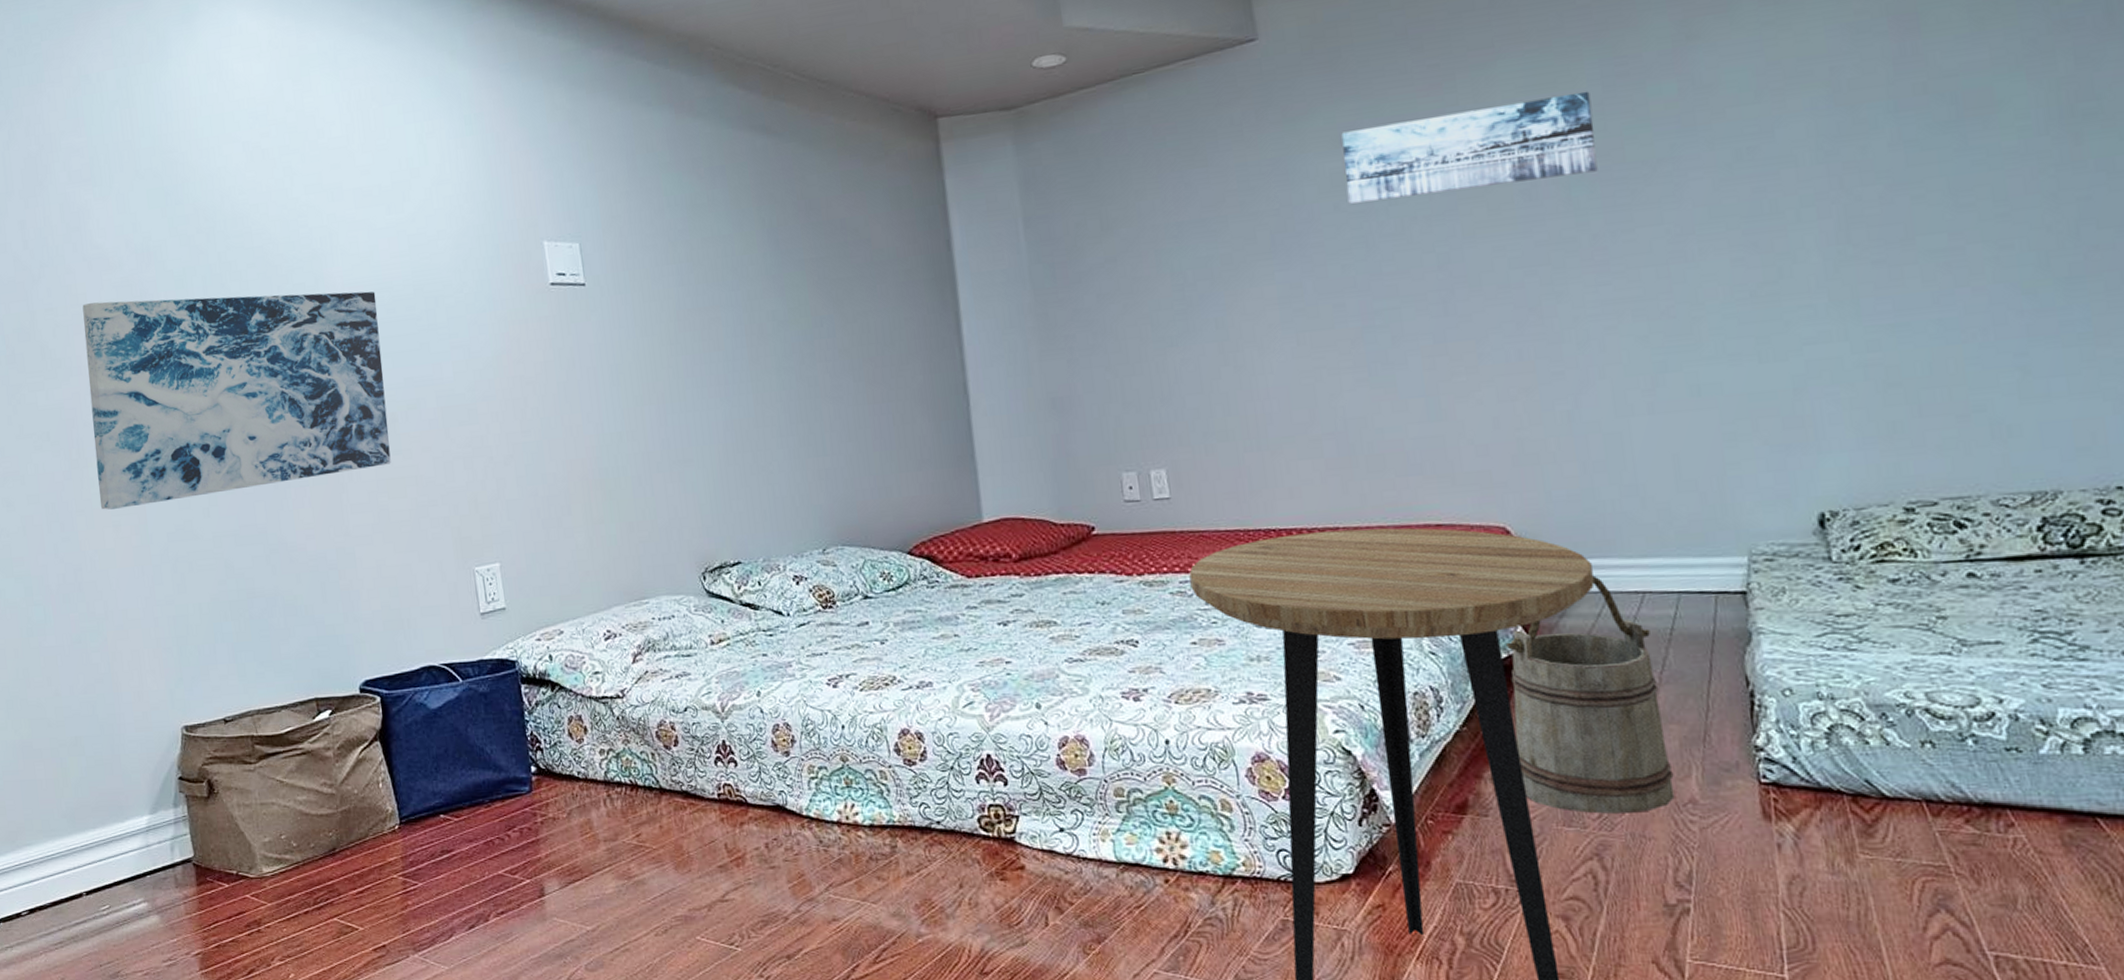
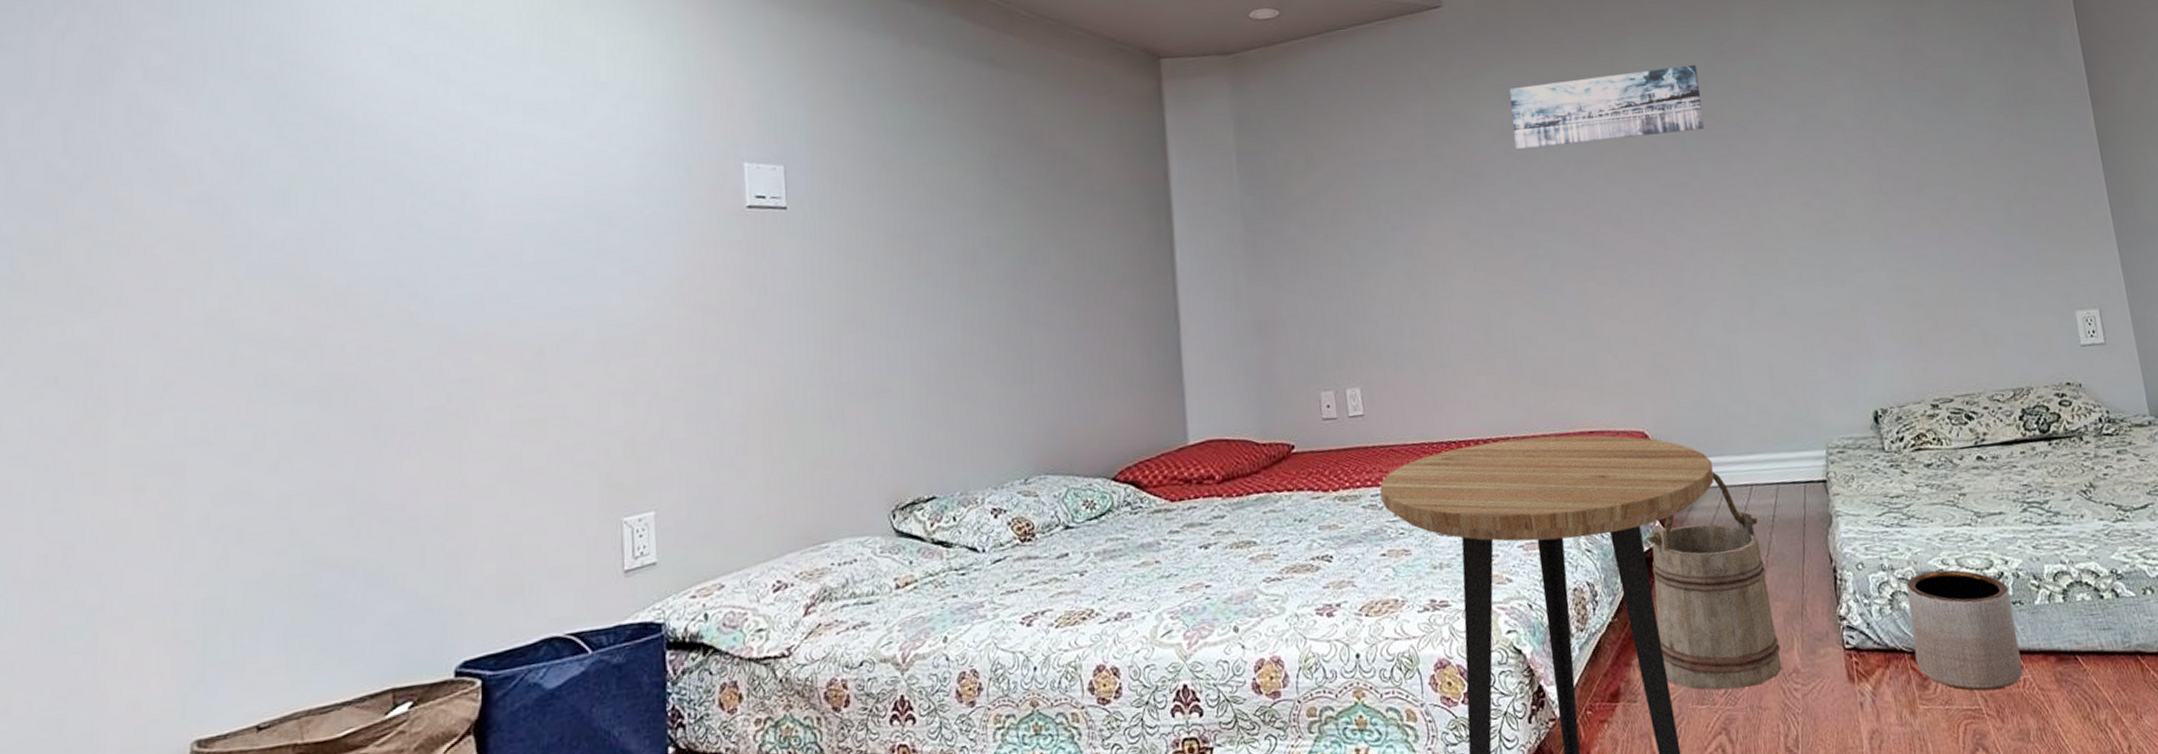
wall art: present [82,291,391,510] -> none [118,211,536,471]
planter: none [1851,704,2014,846] -> present [1906,570,2023,691]

